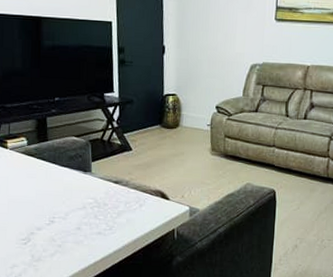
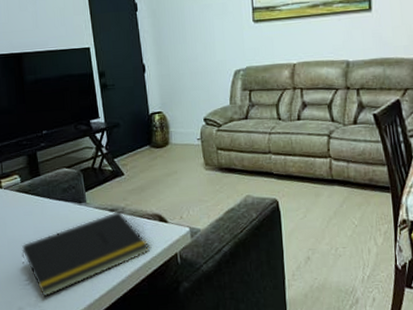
notepad: none [21,184,149,257] -> present [21,211,150,297]

